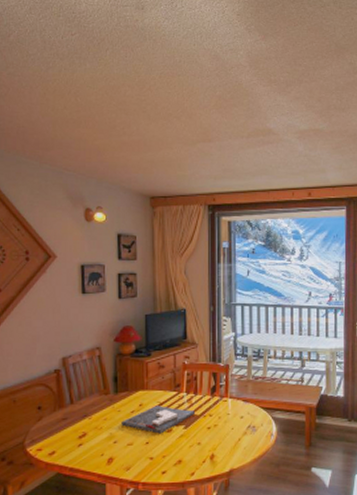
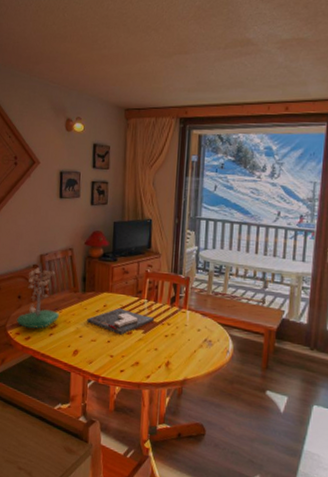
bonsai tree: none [37,372,88,442] -> present [16,267,59,329]

